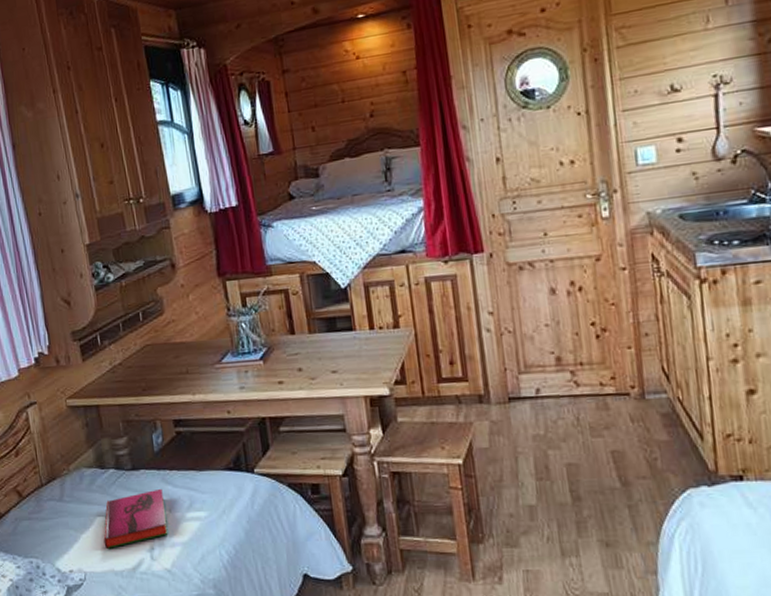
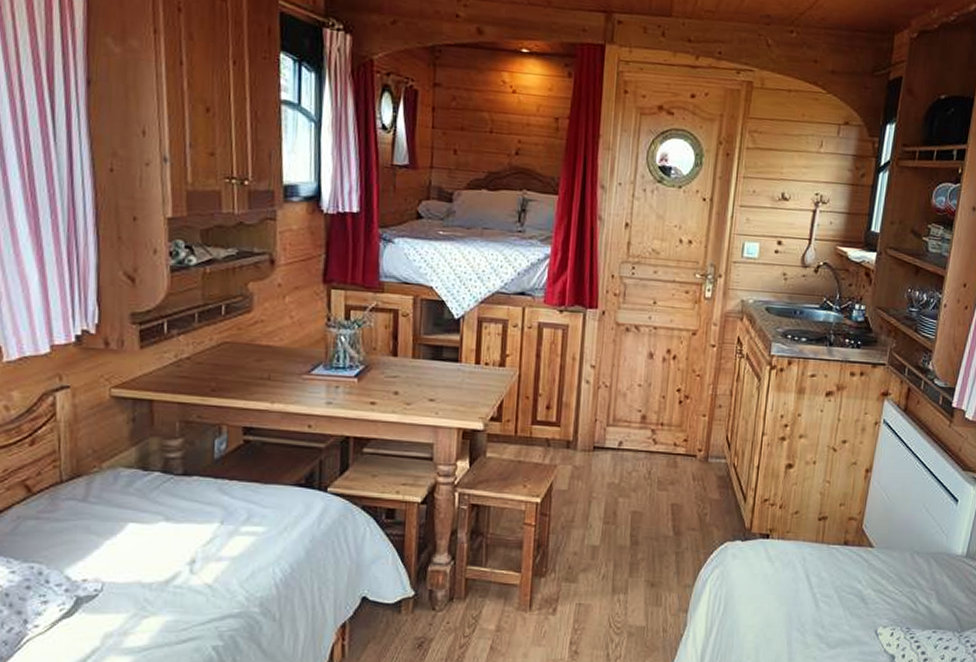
hardback book: present [103,488,168,550] -> none [133,498,218,560]

